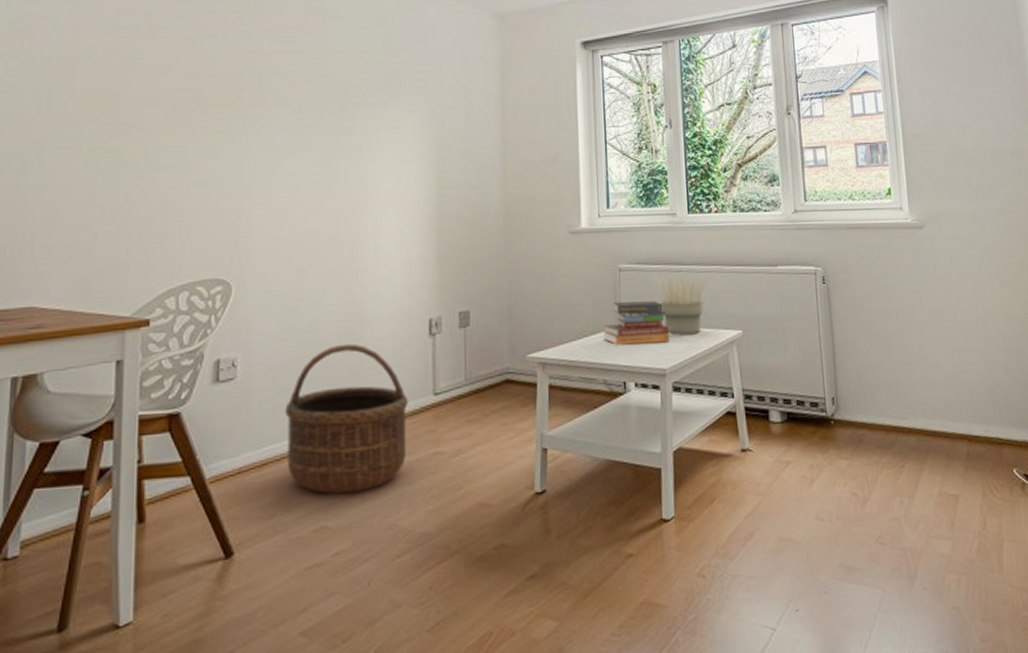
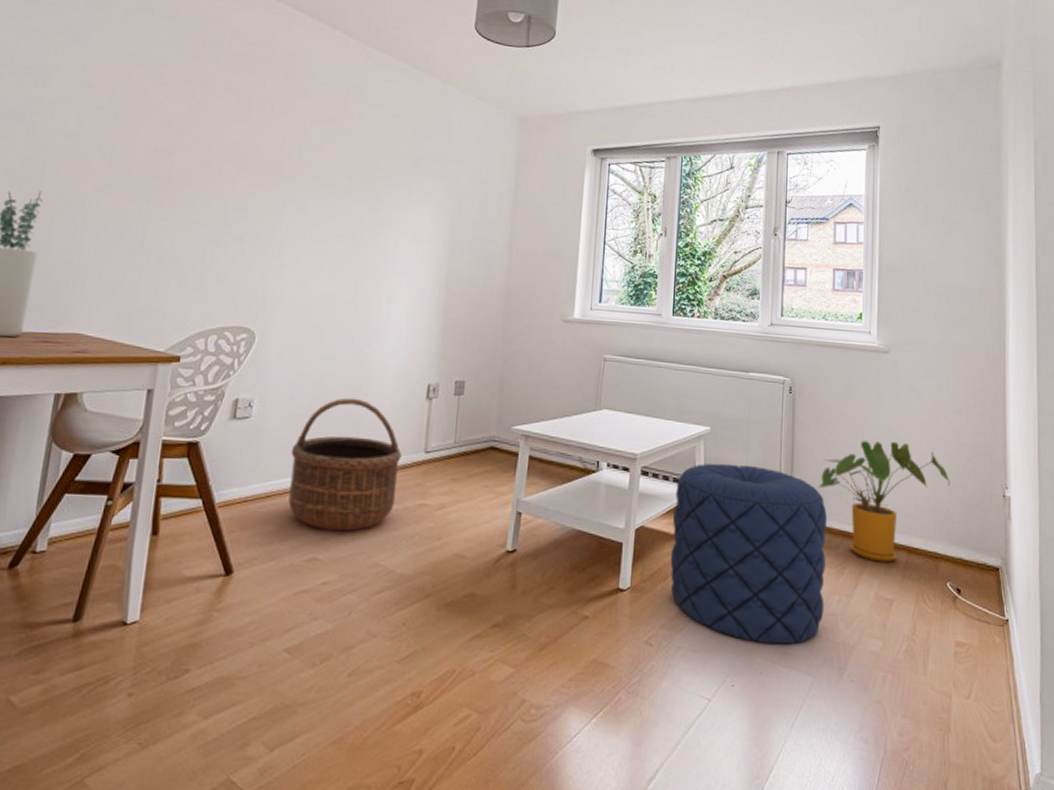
books: present [603,301,669,345] -> none [583,387,644,430]
potted plant: present [648,272,711,336] -> none [630,367,687,426]
pouf: none [712,366,887,560] -> present [670,463,828,645]
house plant: none [865,323,1005,456] -> present [818,441,950,562]

